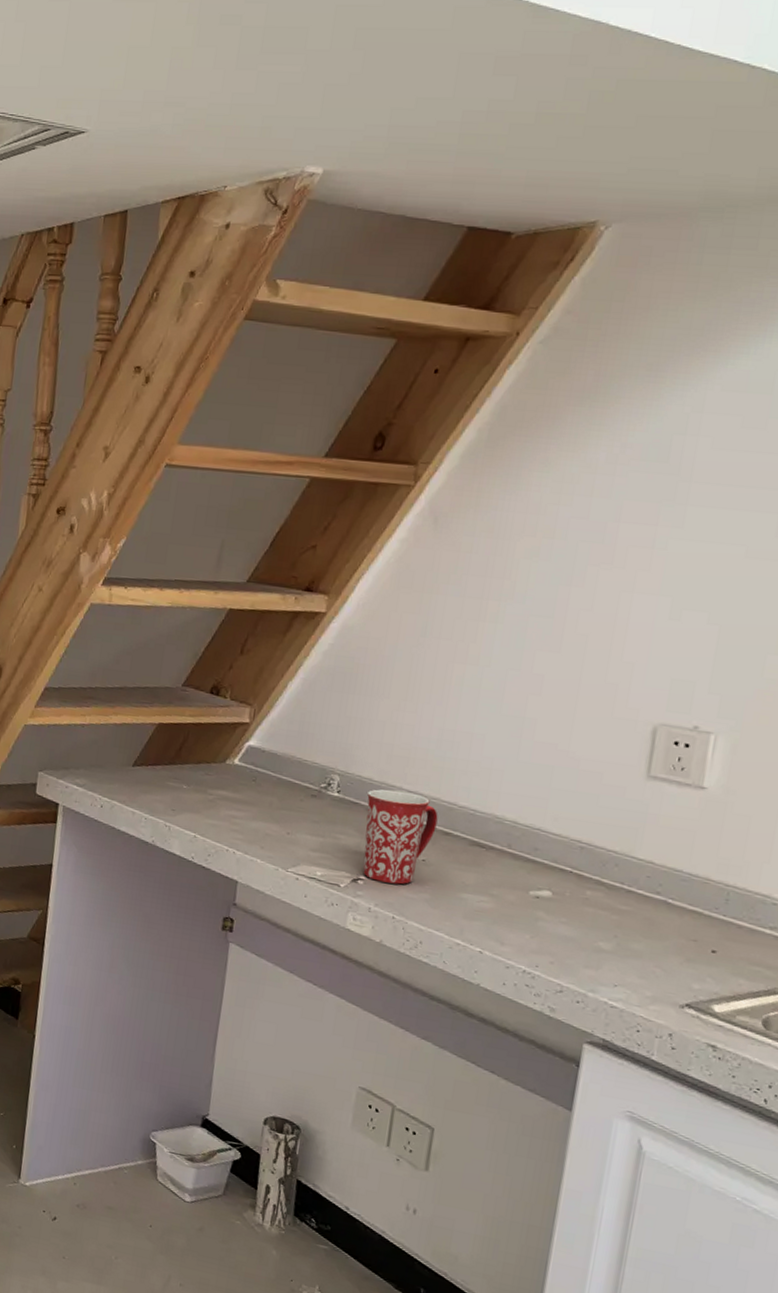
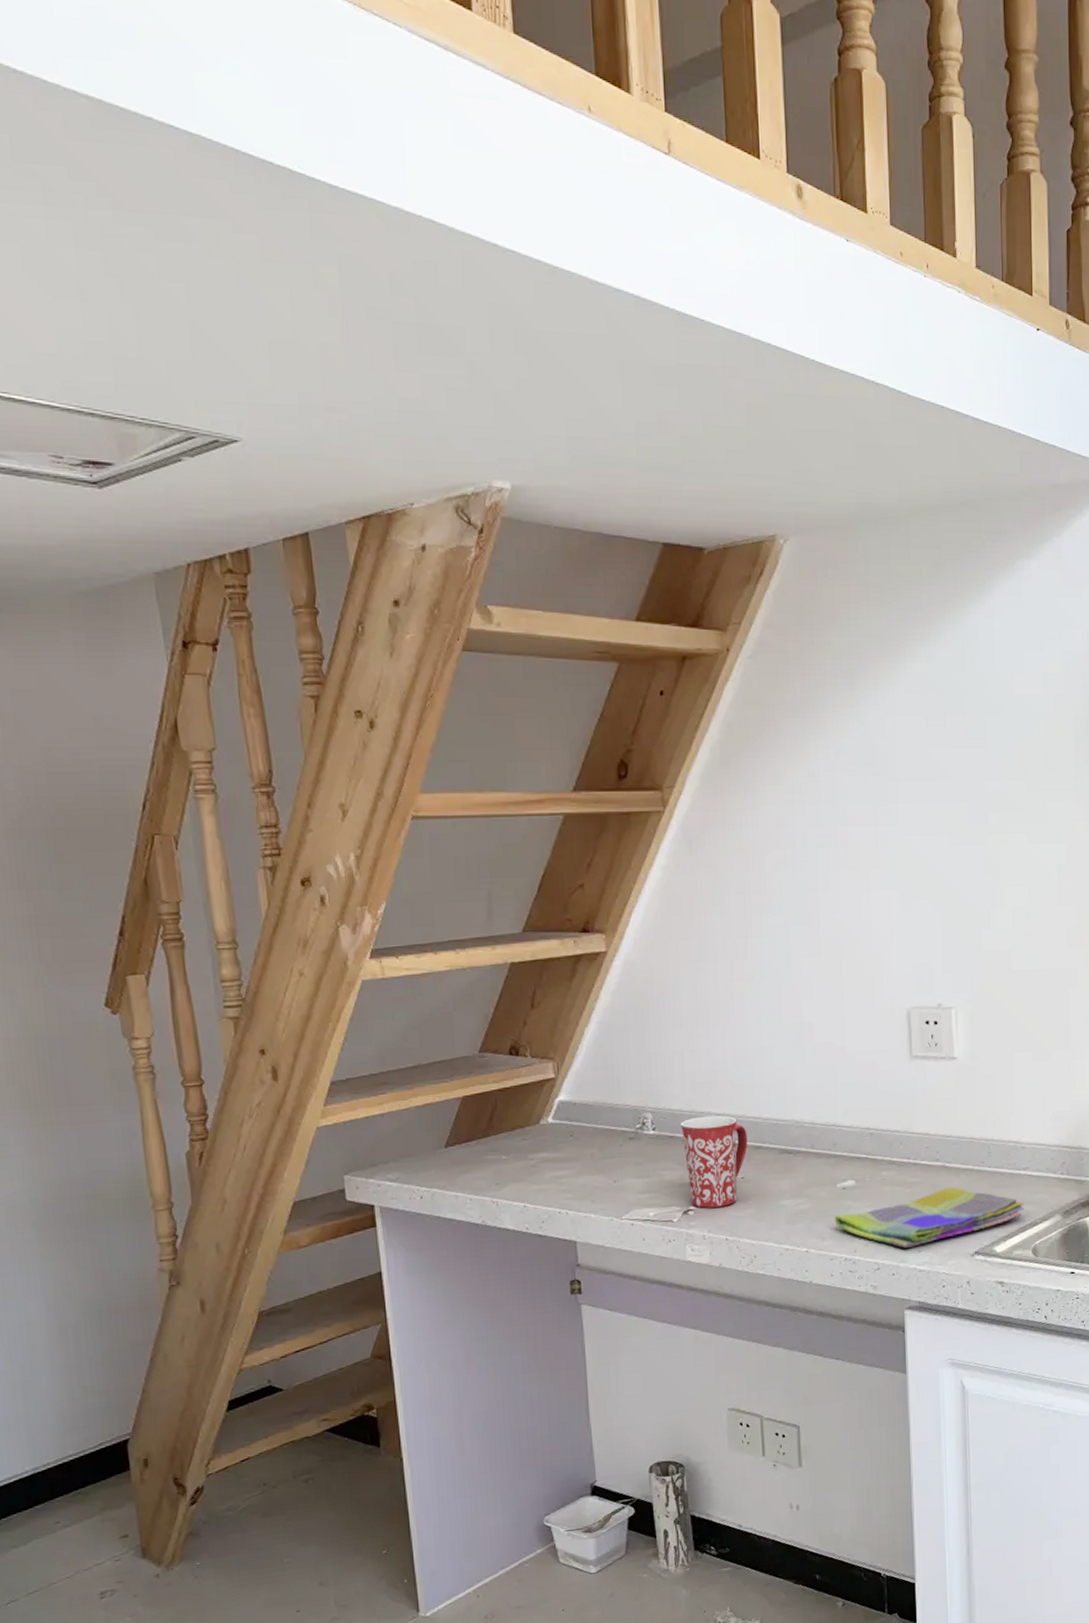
dish towel: none [518,922,763,982] -> present [834,1187,1025,1248]

